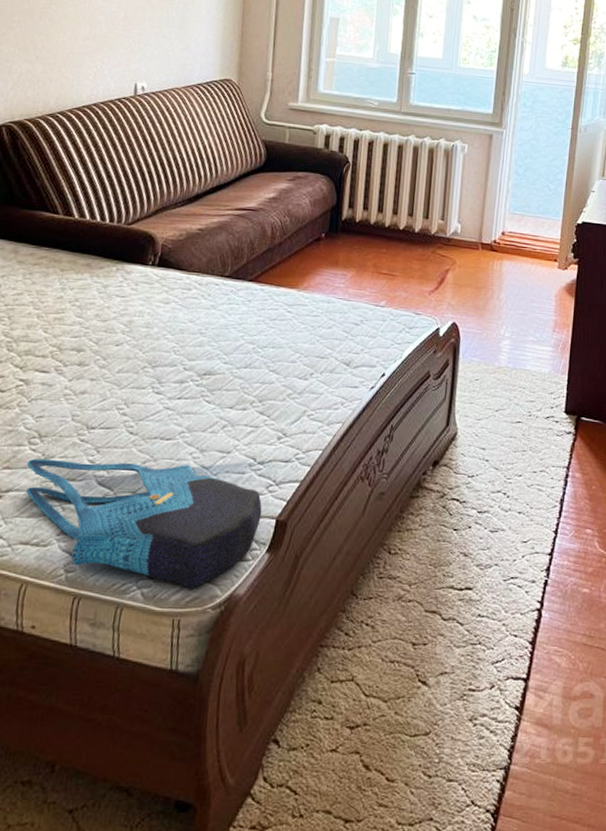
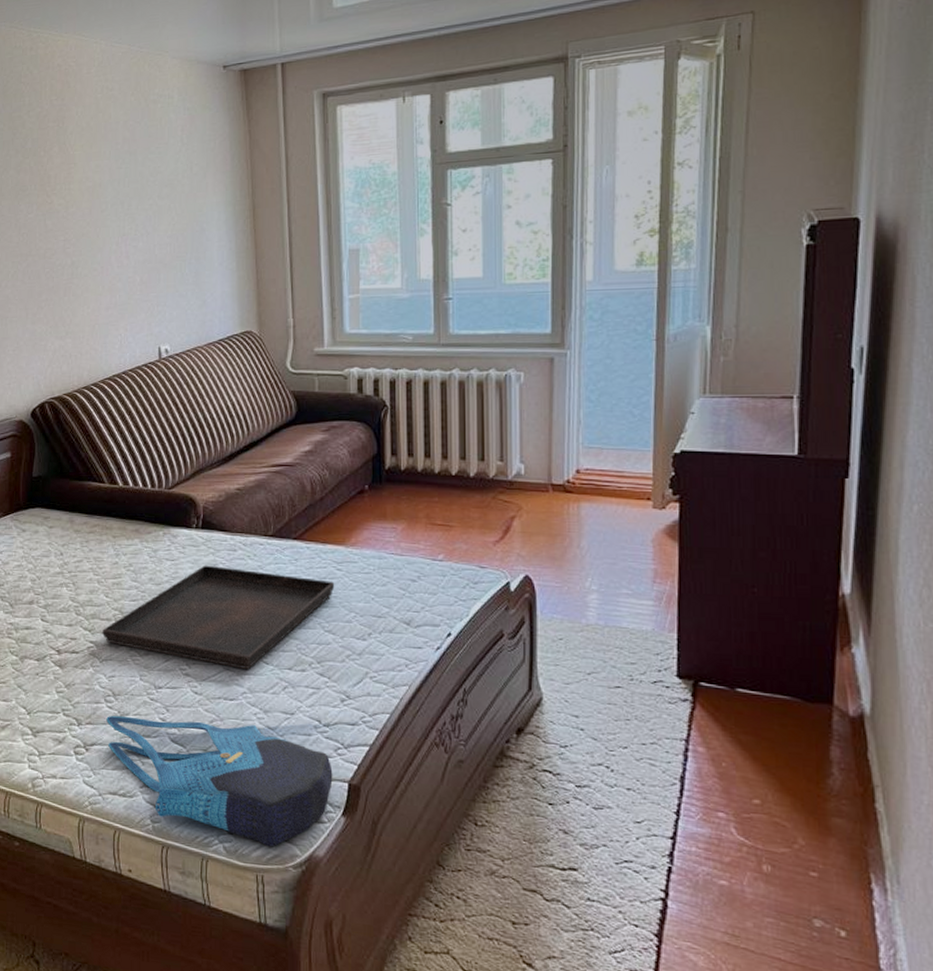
serving tray: none [35,302,284,409] -> present [103,565,335,670]

